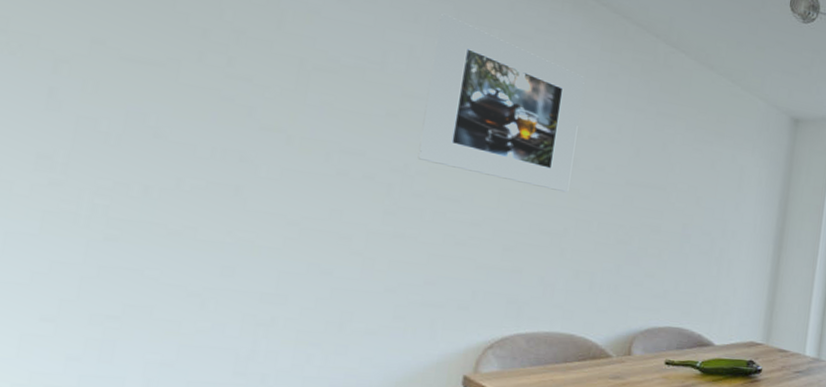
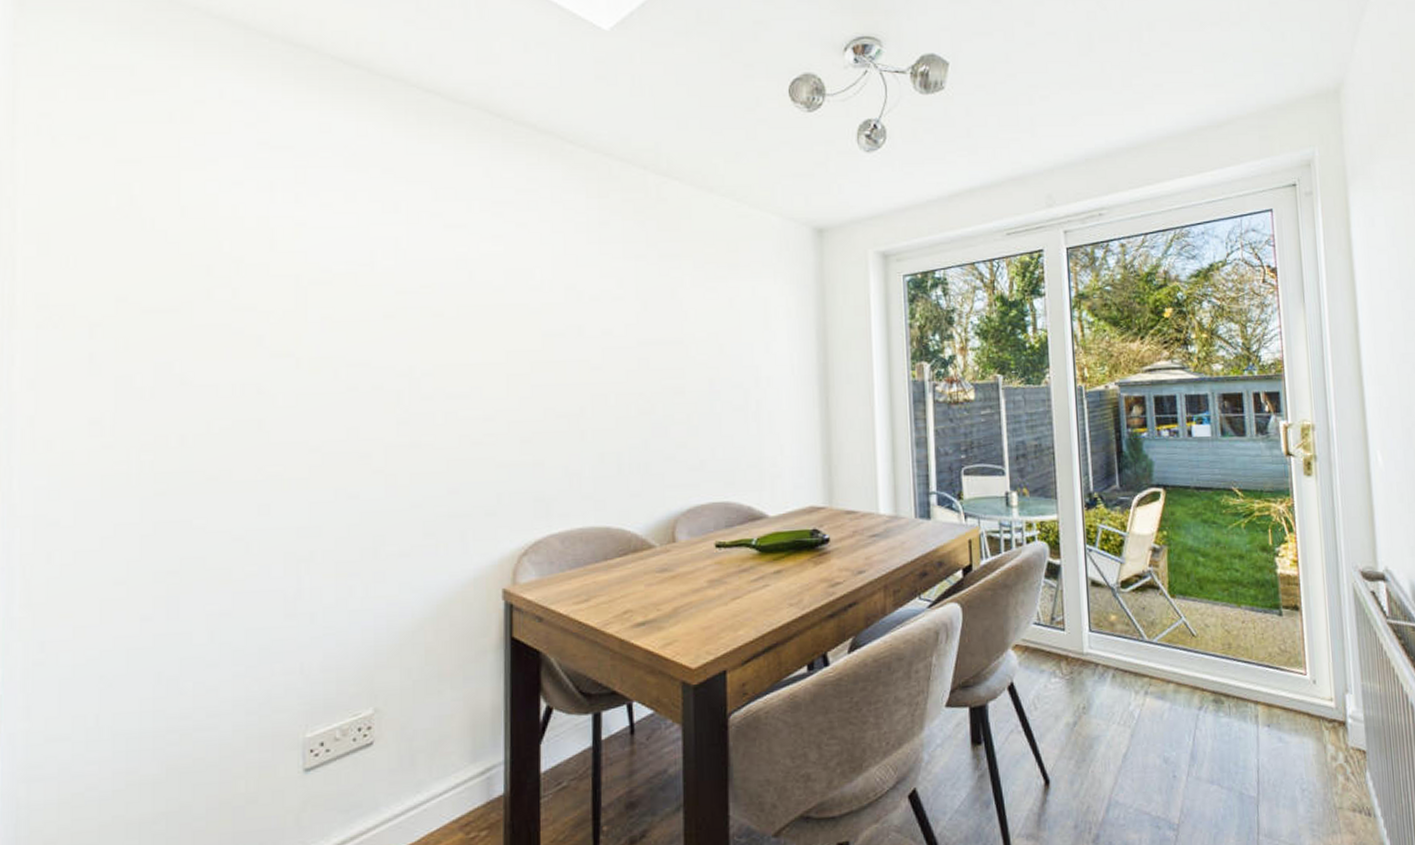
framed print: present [417,13,585,192] -> none [418,196,578,366]

